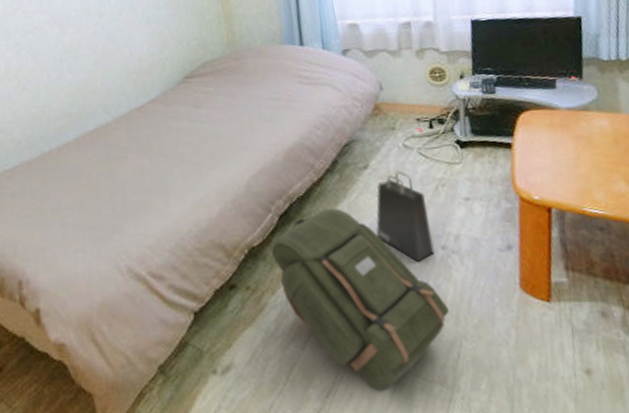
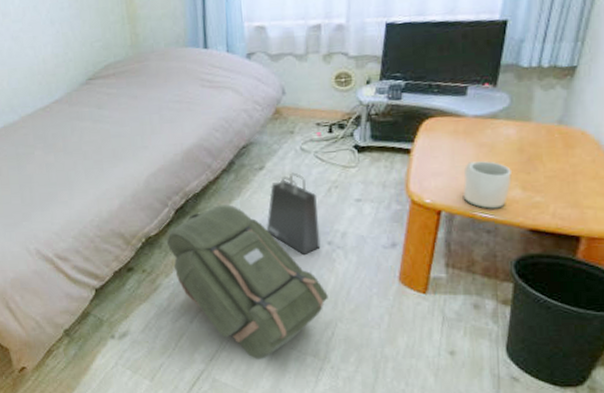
mug: none [566,153,615,205] -> present [463,161,512,210]

